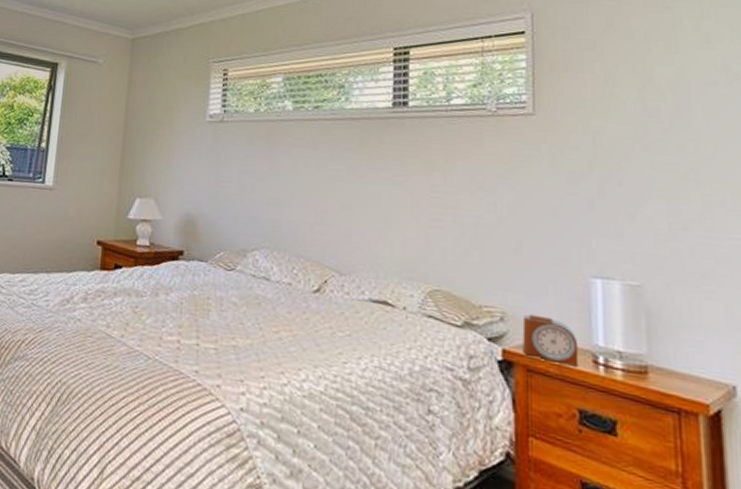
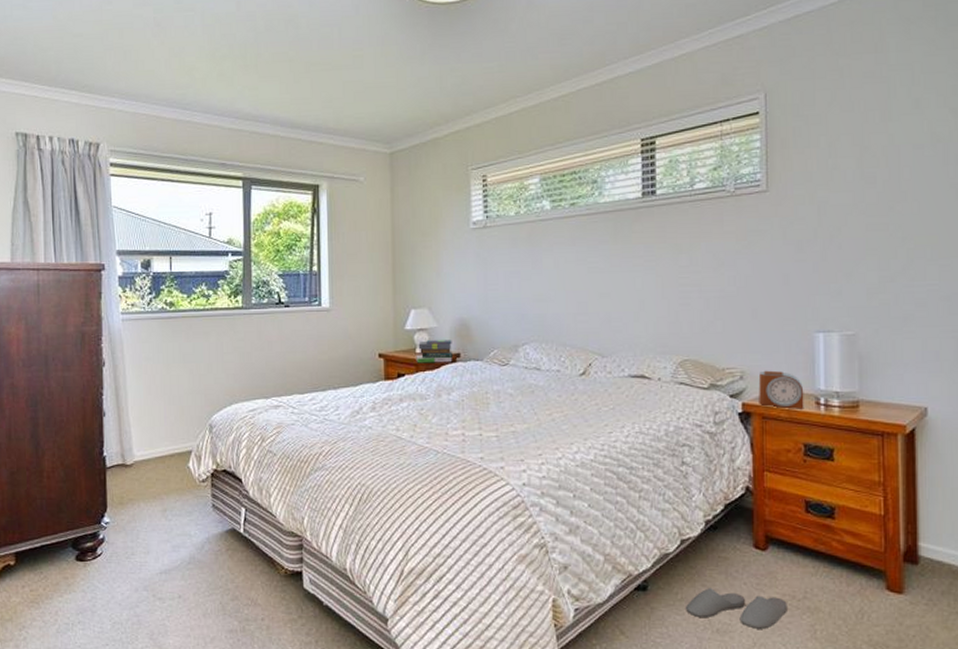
books: none [136,233,176,260] -> present [416,340,453,363]

